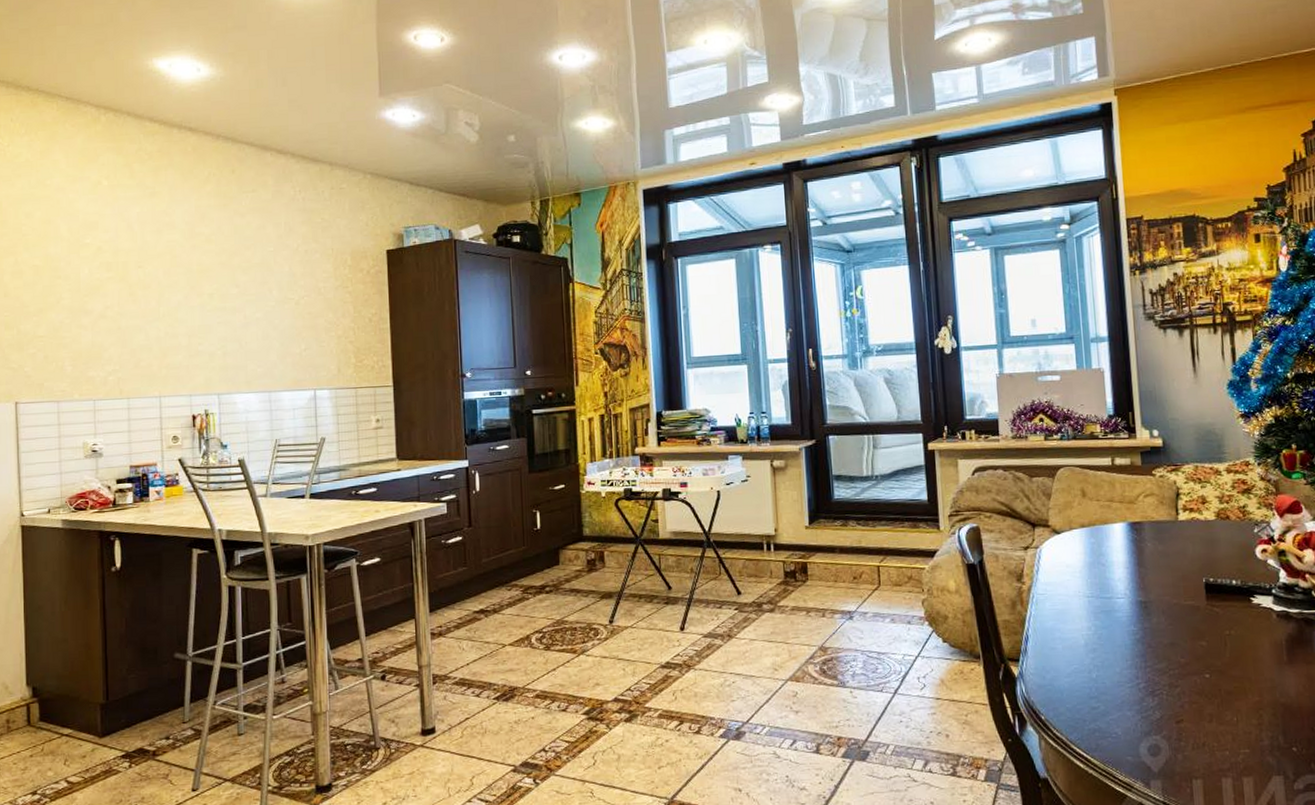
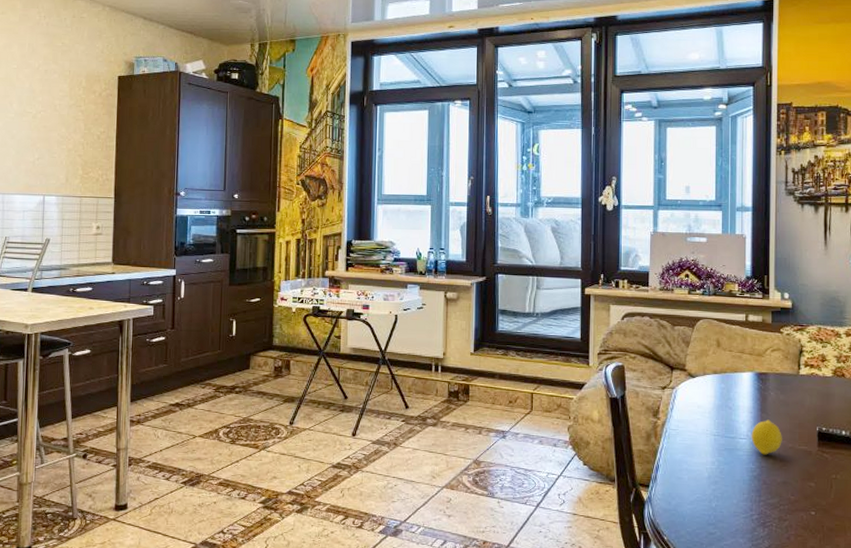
fruit: none [1129,574,1165,615] -> present [751,419,782,455]

